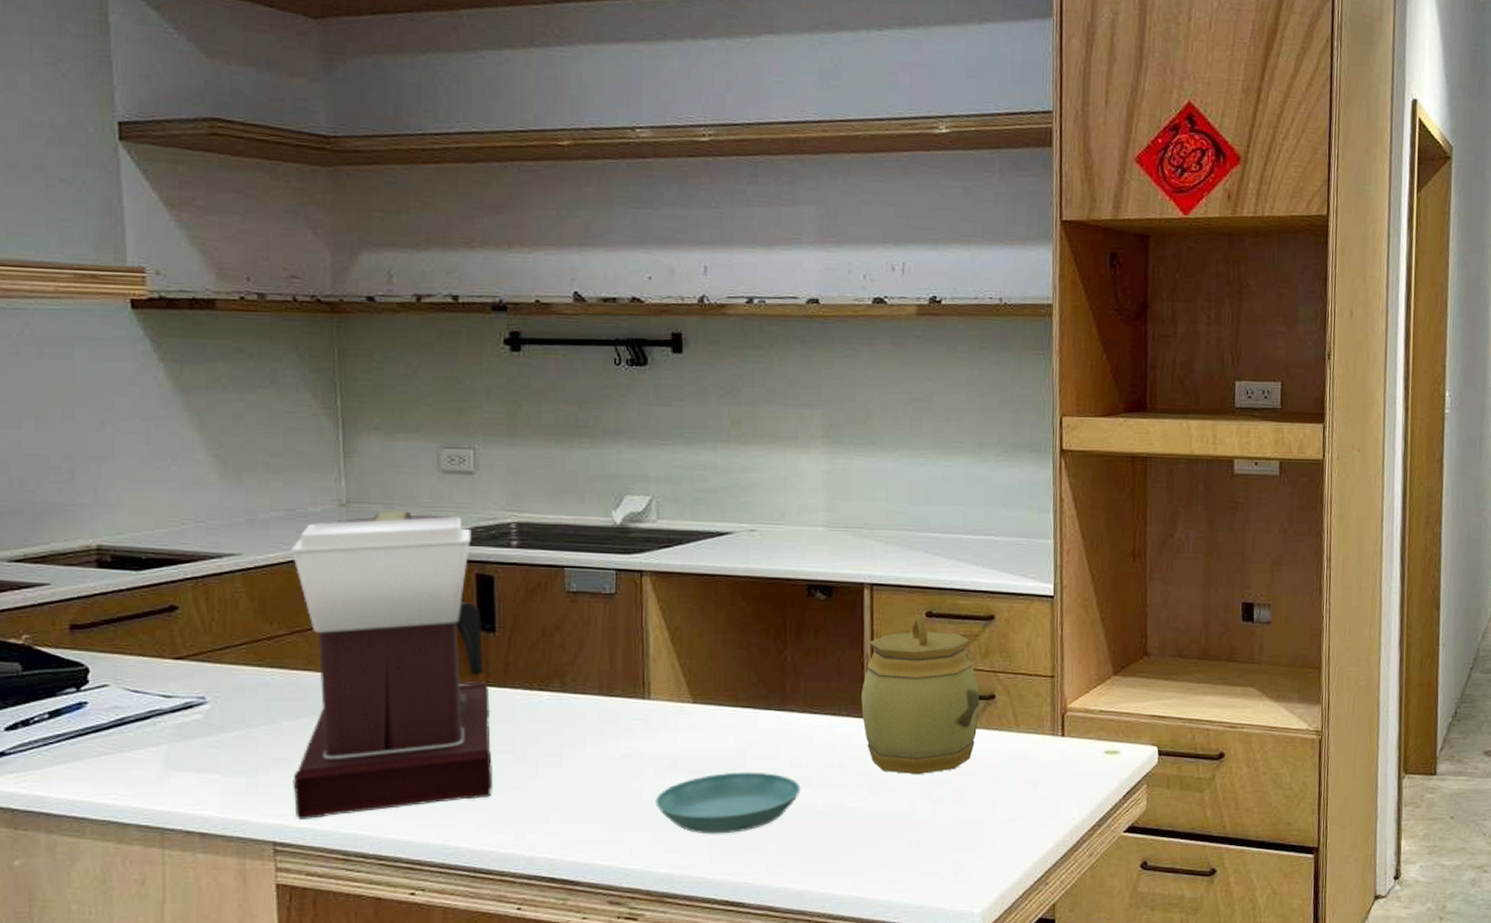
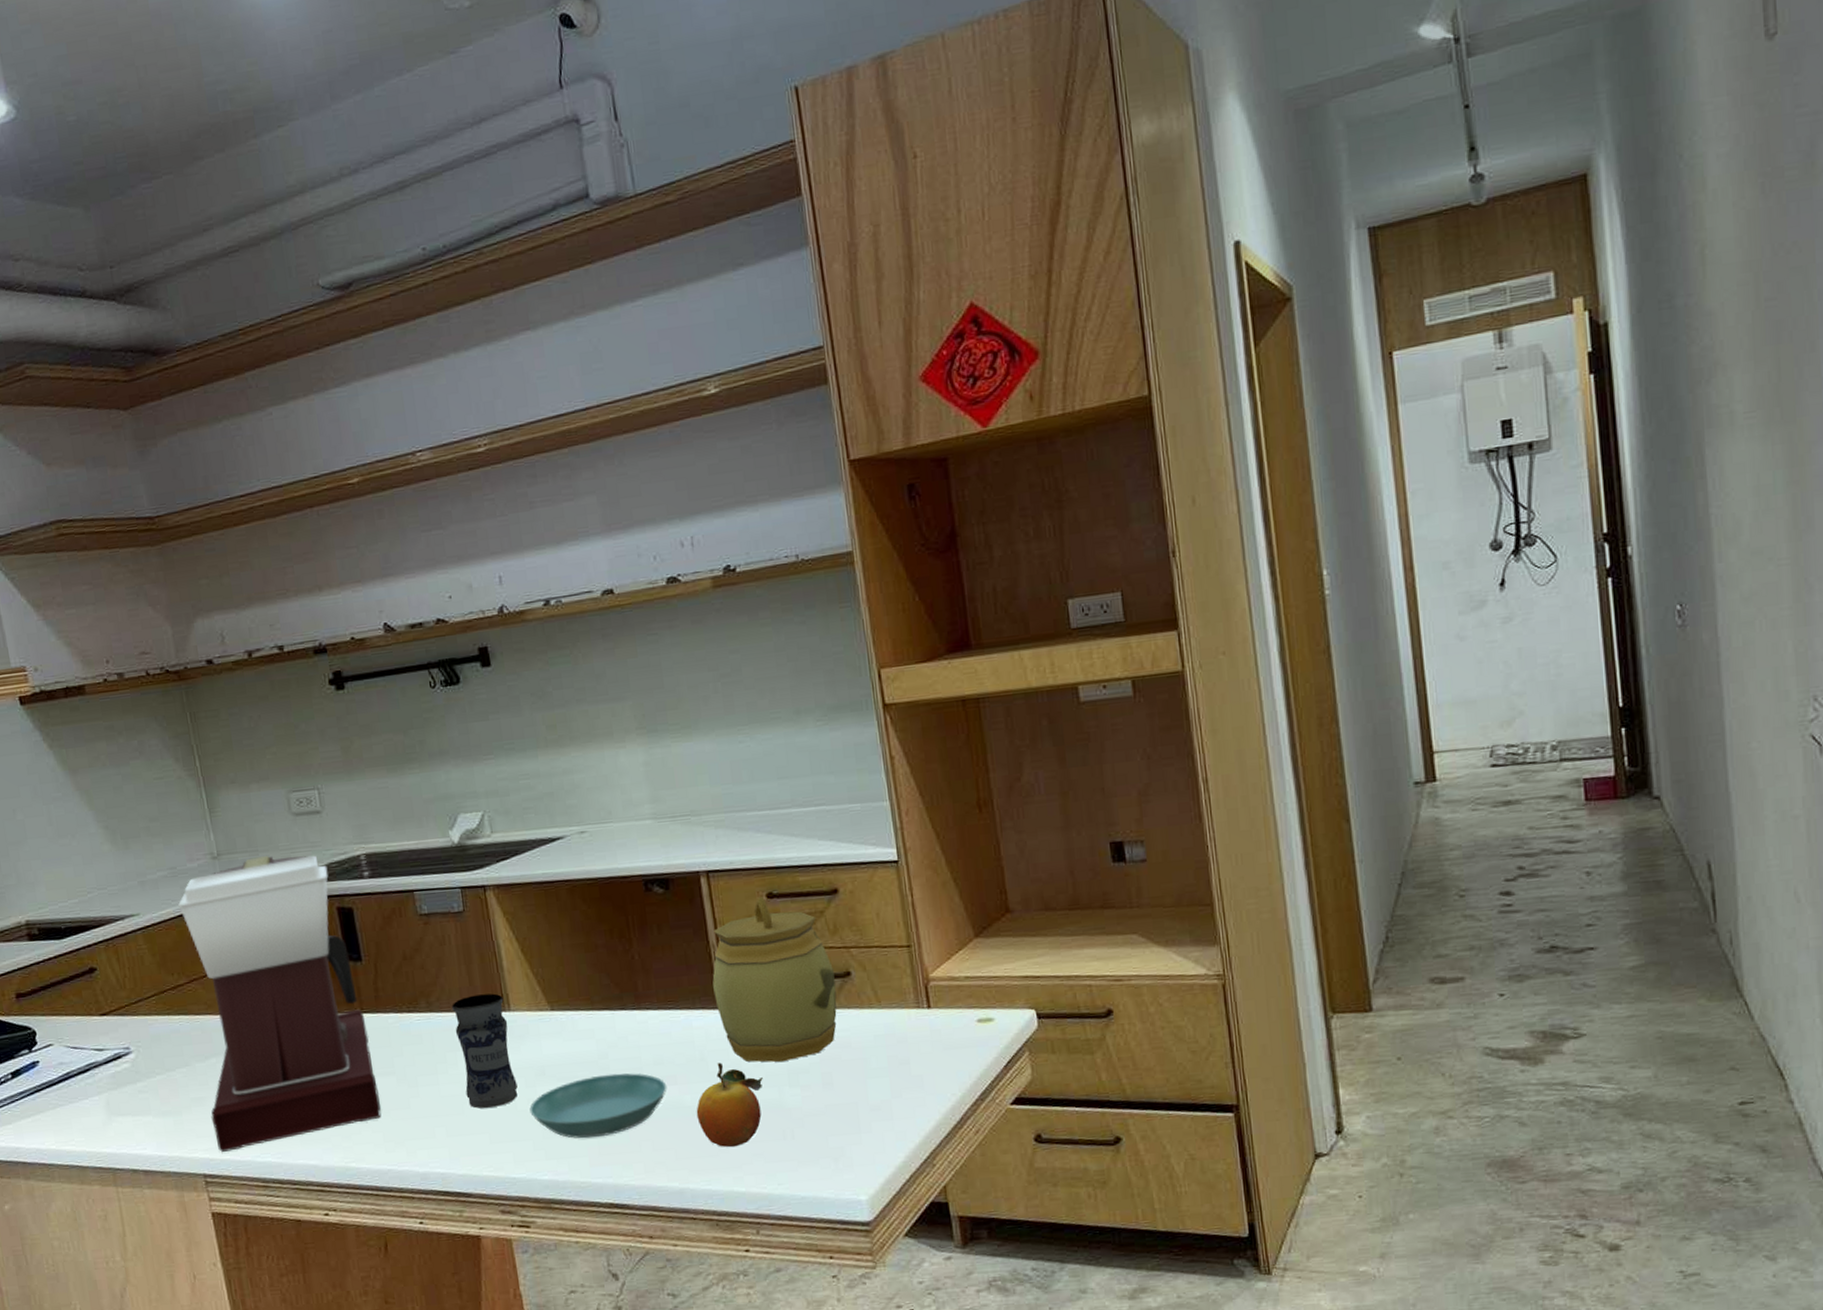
jar: none [587,680,646,796] -> present [452,993,518,1109]
fruit: none [826,770,897,854] -> present [696,1062,763,1148]

